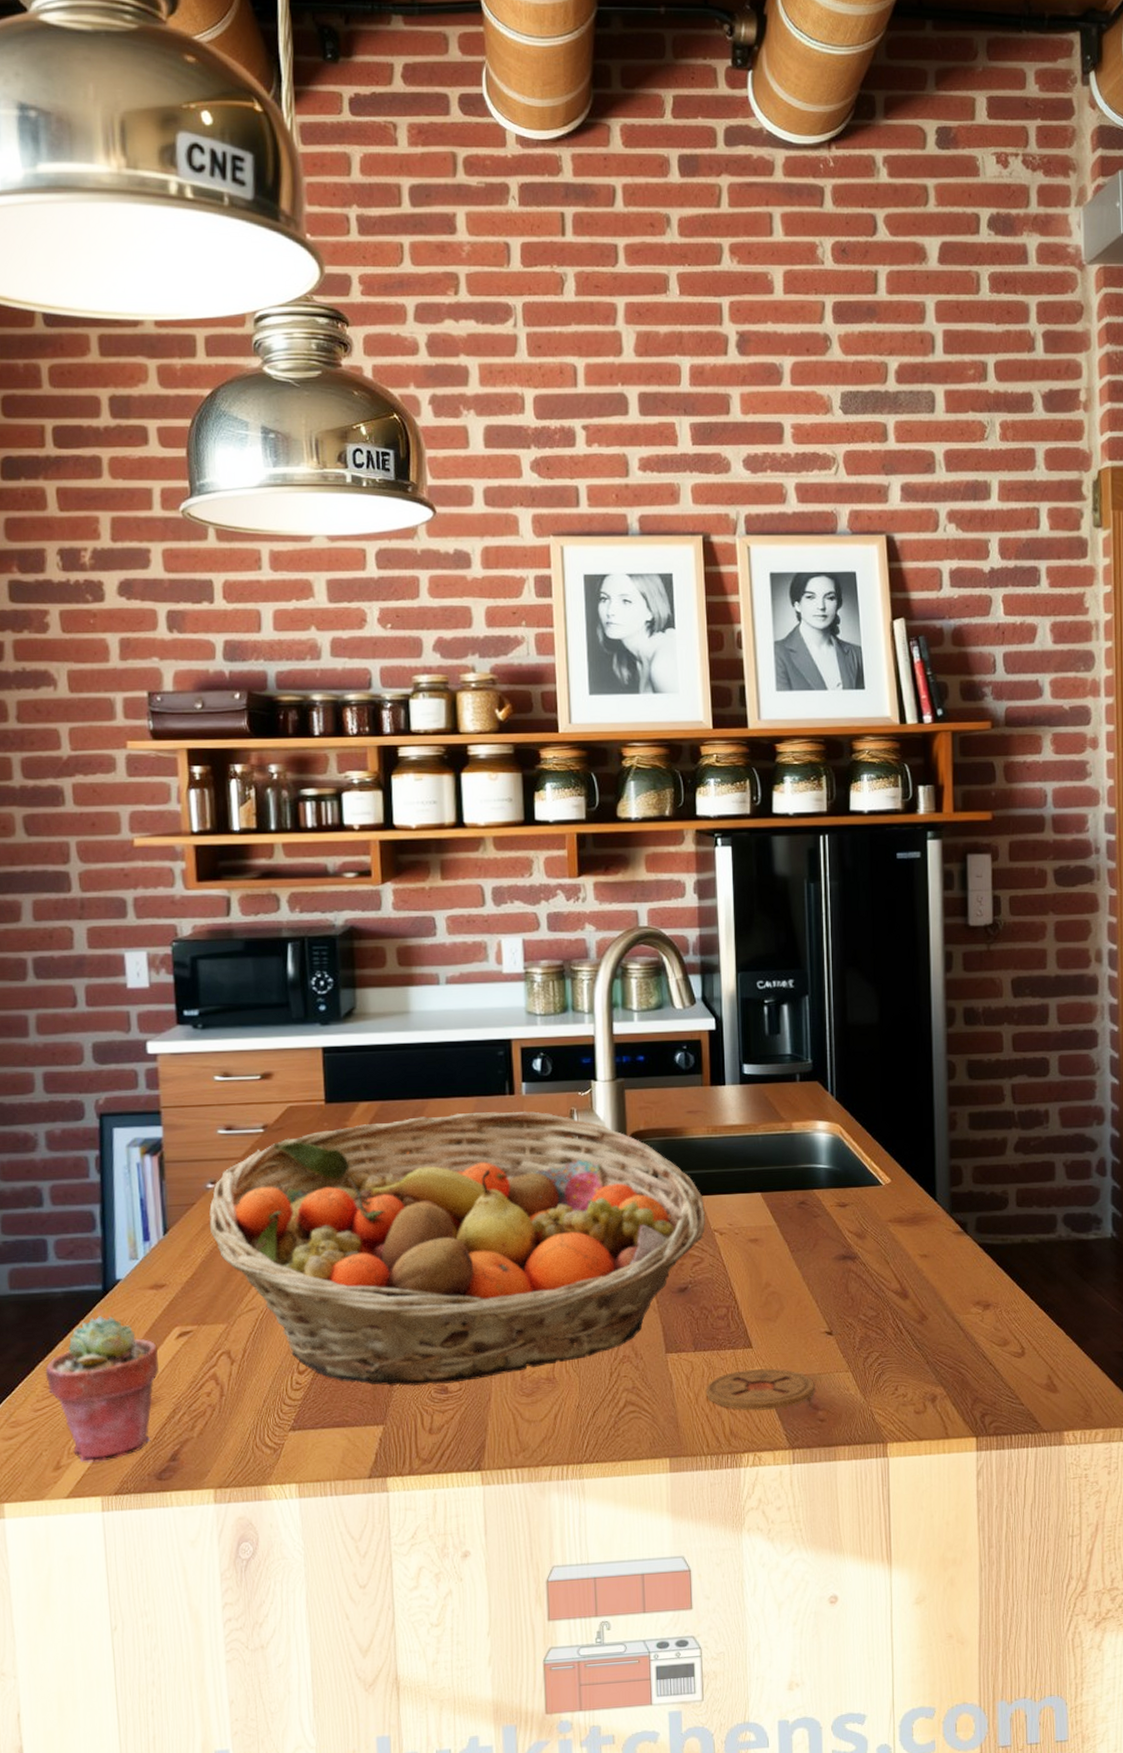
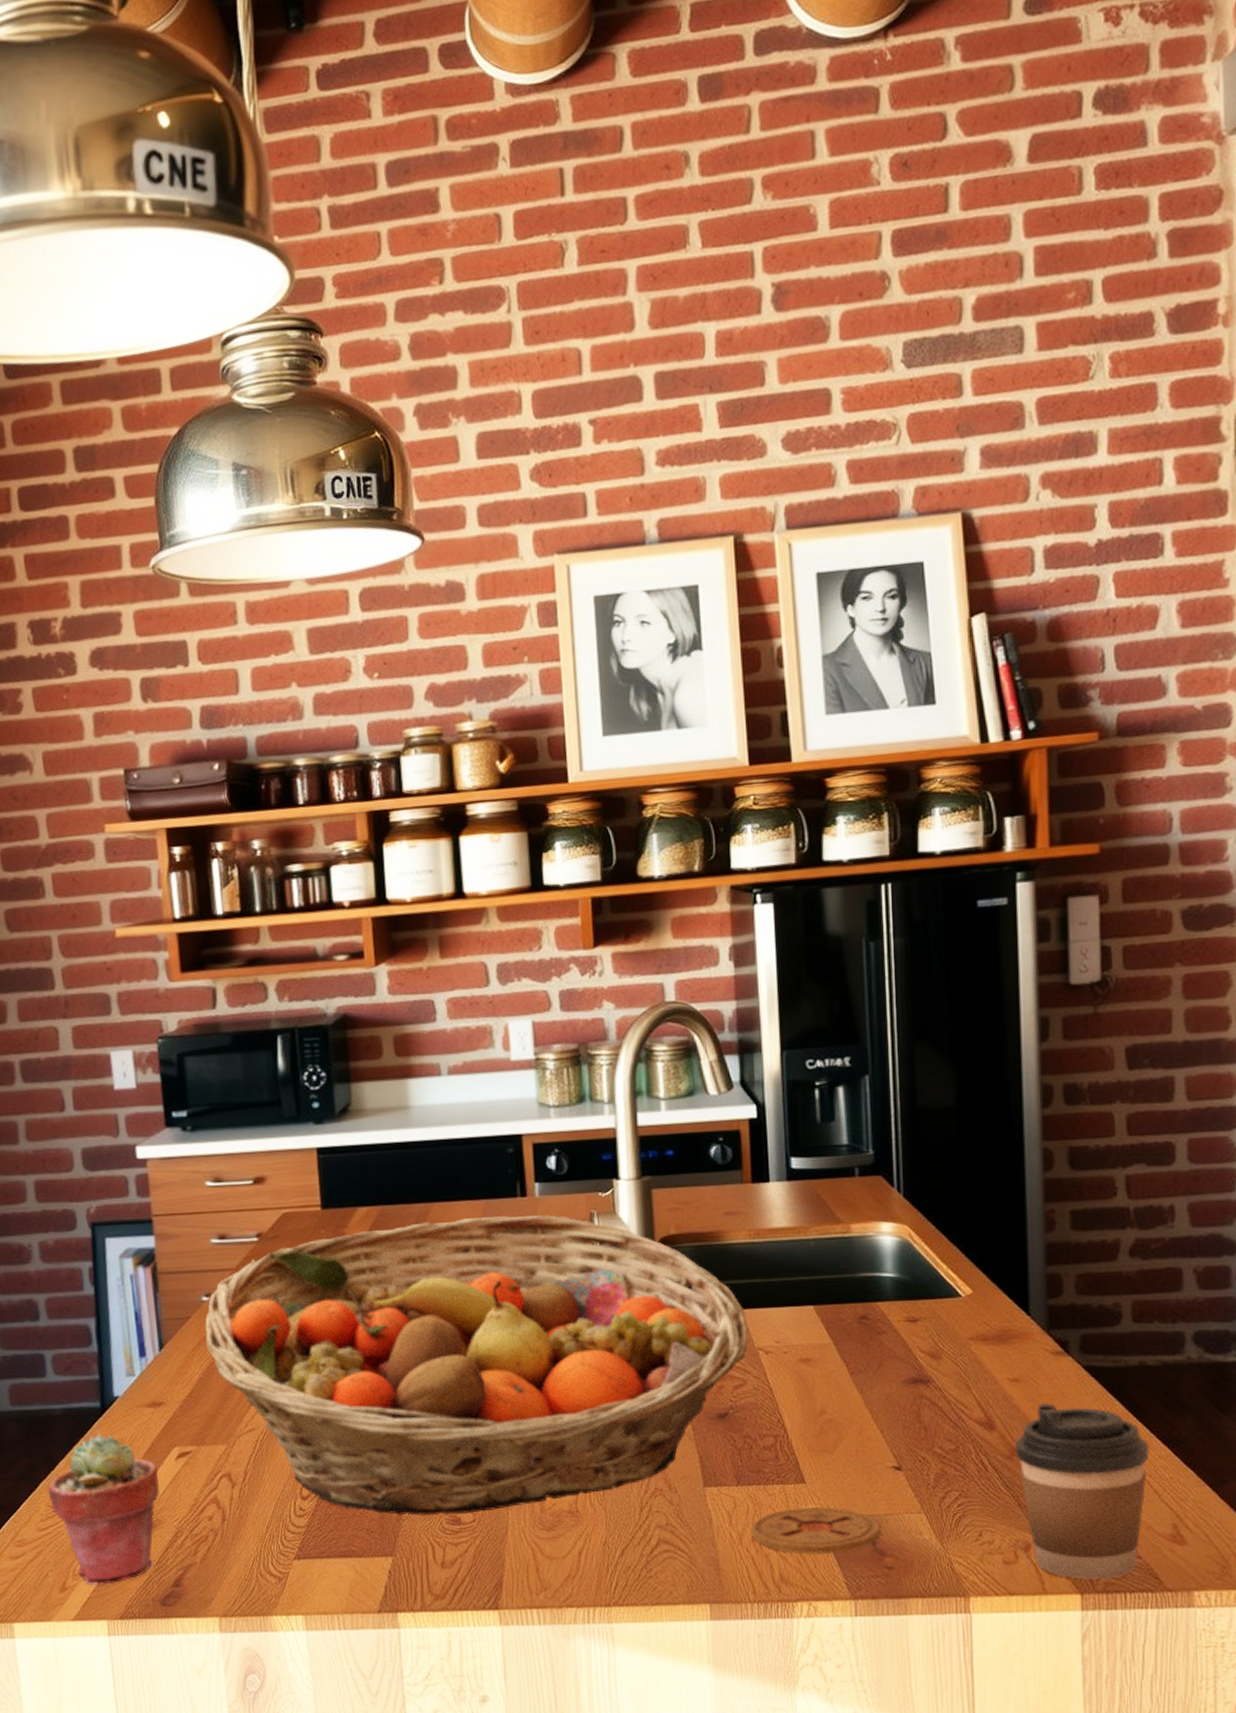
coffee cup: none [924,1275,1030,1425] -> present [1015,1403,1150,1579]

